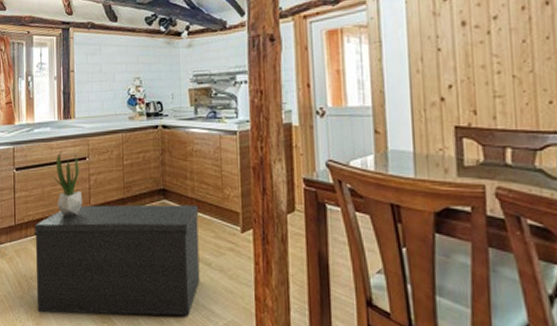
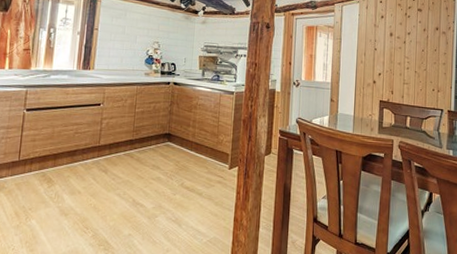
bench: present [34,204,200,316] -> none [33,145,197,240]
potted plant: present [52,150,83,217] -> none [64,96,93,154]

